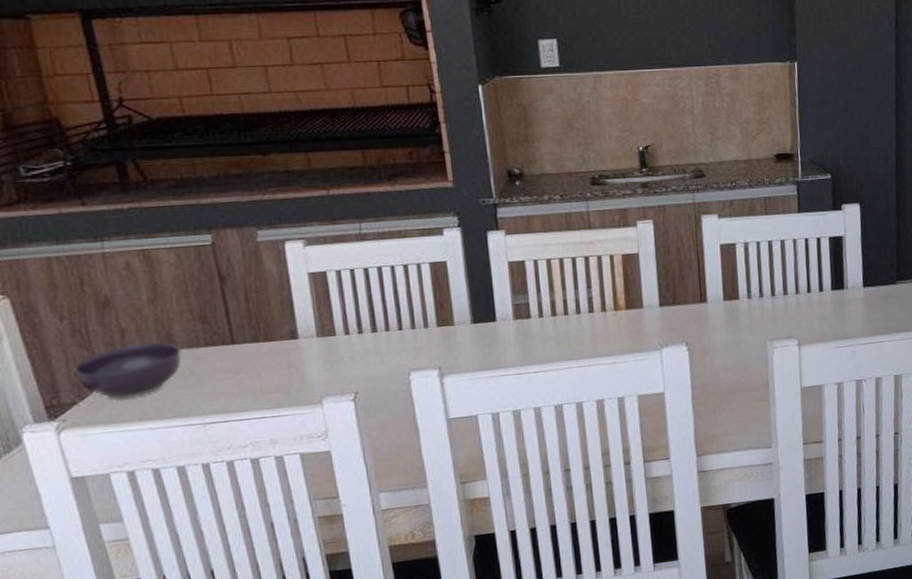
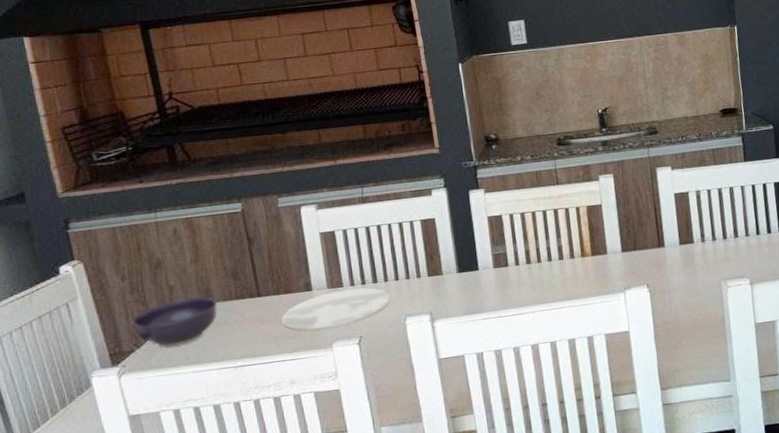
plate: none [260,337,393,385] -> present [281,287,391,331]

